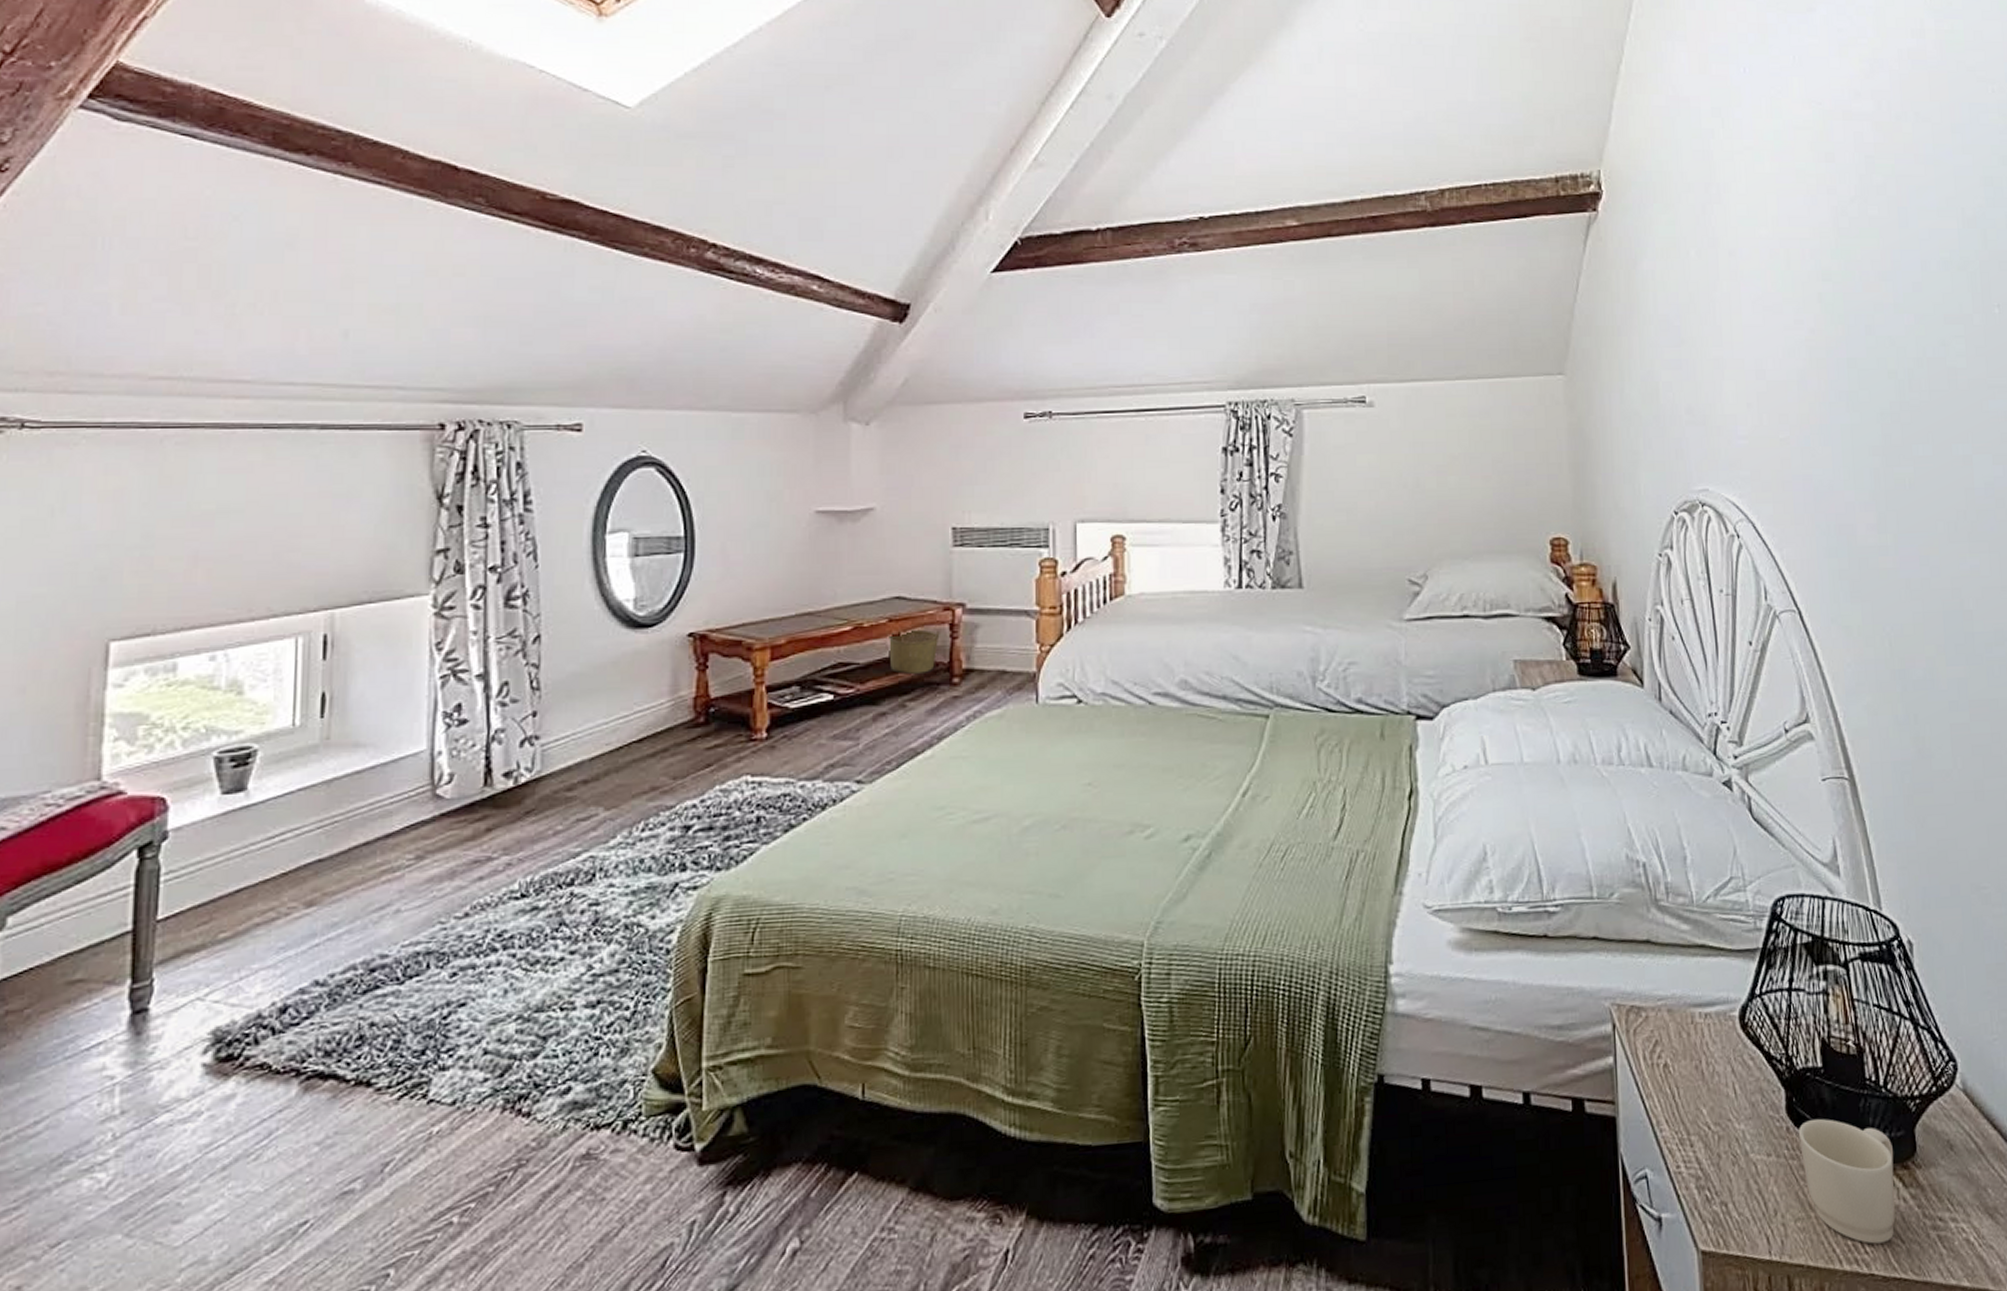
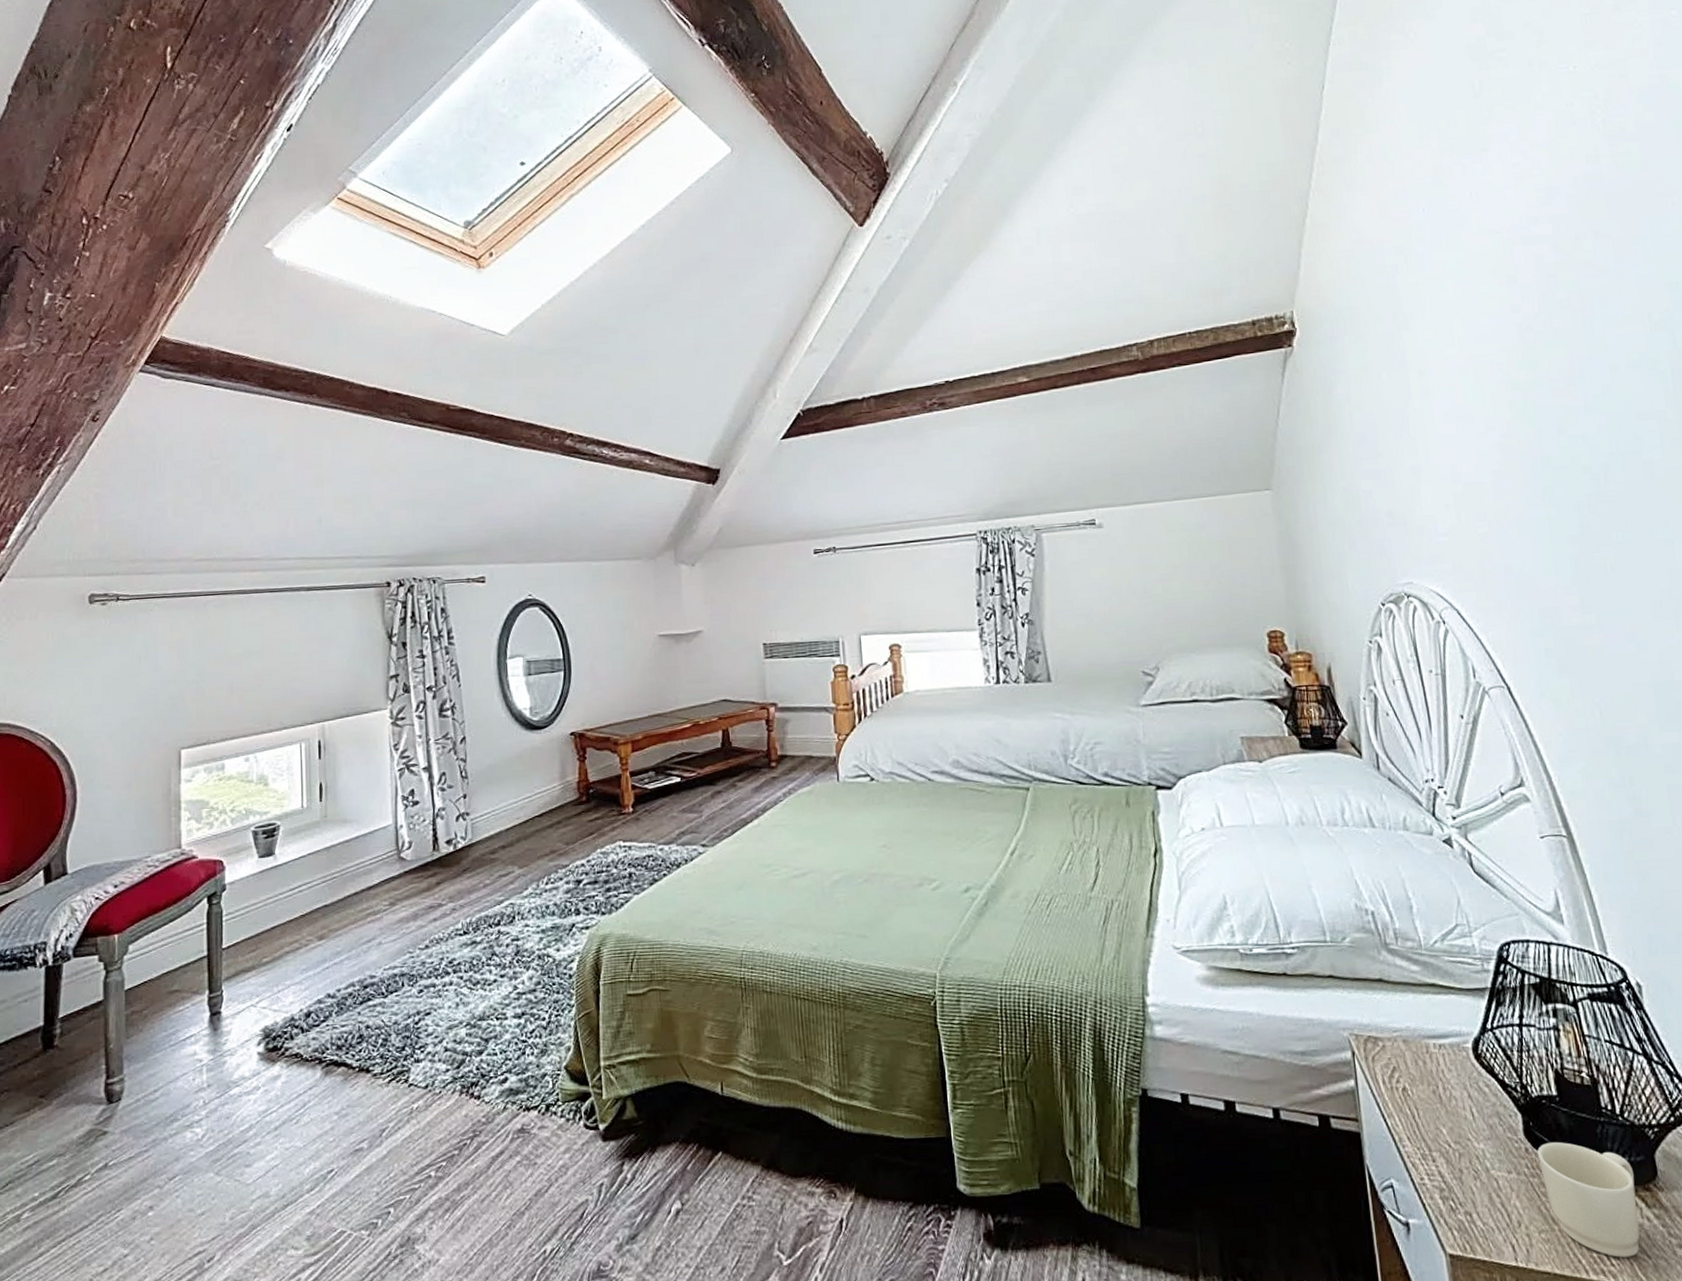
basket: present [889,629,940,674] -> none [720,725,759,761]

